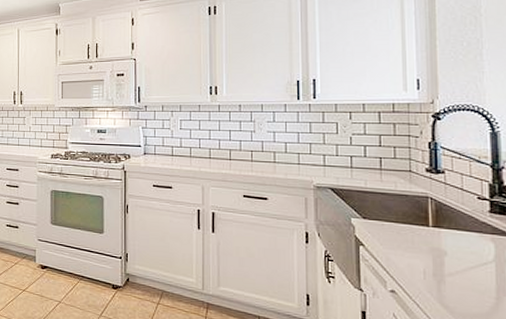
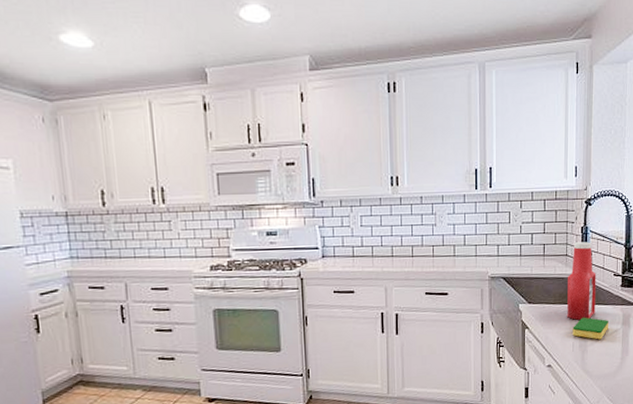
ketchup bottle: none [413,158,454,245] -> present [567,242,596,320]
dish sponge: none [423,241,474,271] -> present [572,317,609,340]

